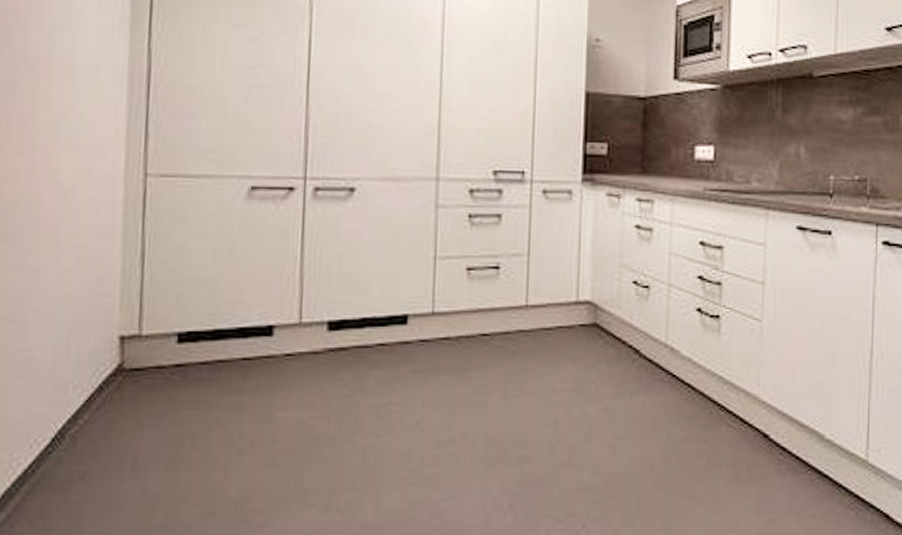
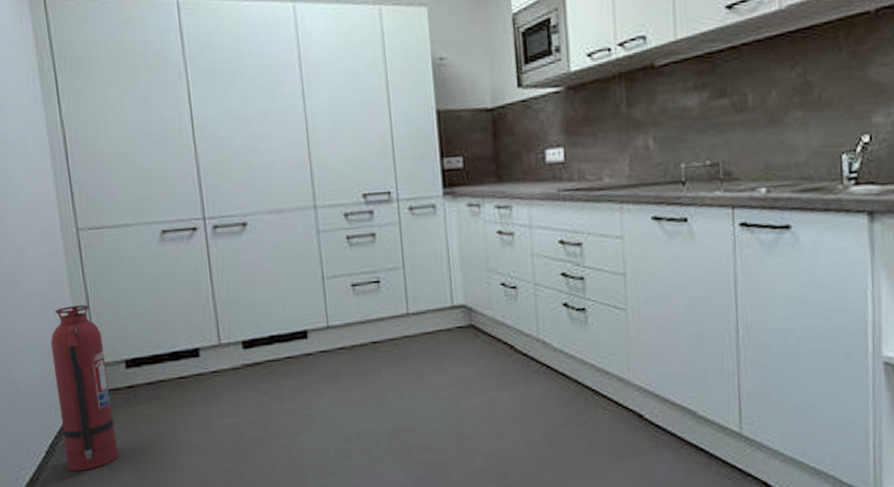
fire extinguisher: none [76,263,153,465] -> present [50,305,118,471]

